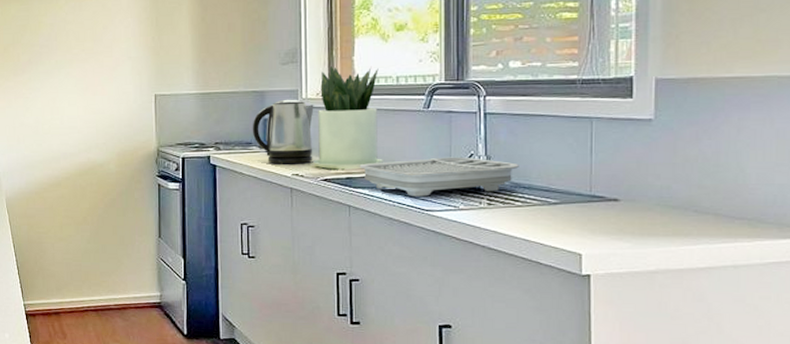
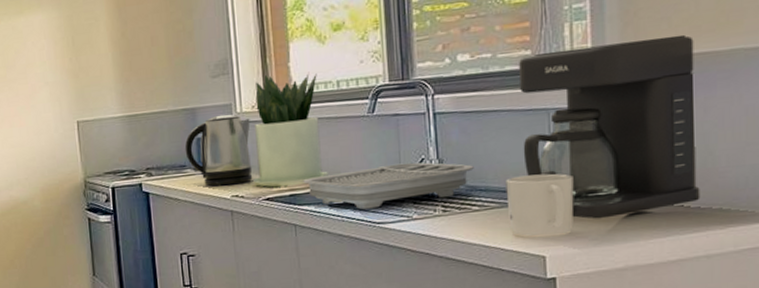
mug: none [548,177,612,236] -> present [505,173,575,238]
coffee maker: none [566,59,731,223] -> present [519,34,700,219]

